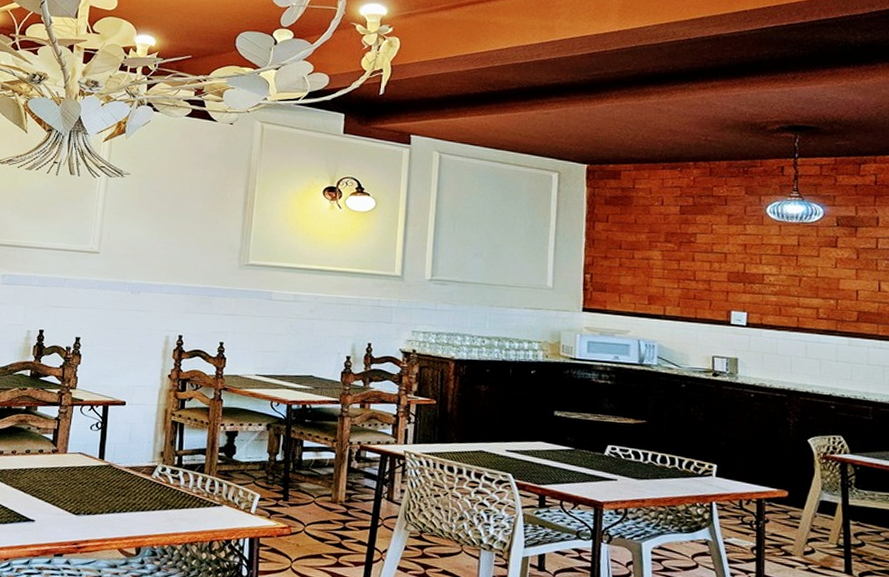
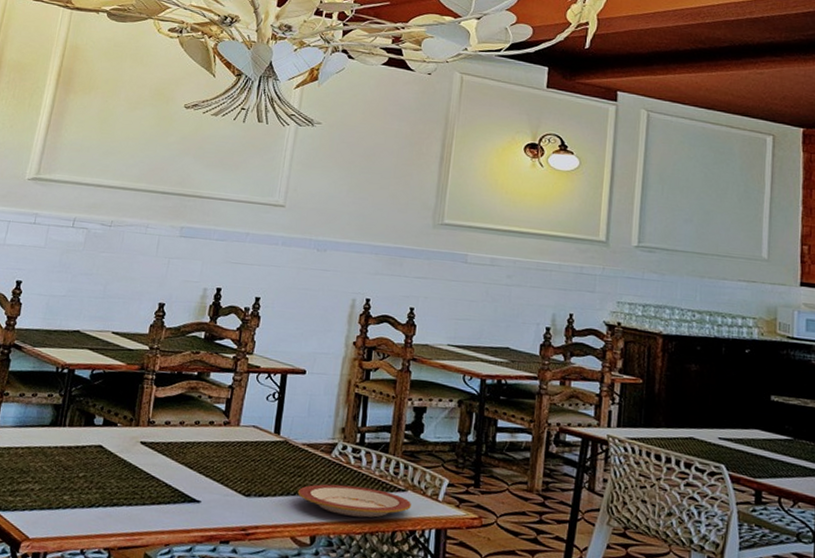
plate: none [122,502,226,530] -> present [297,484,411,518]

